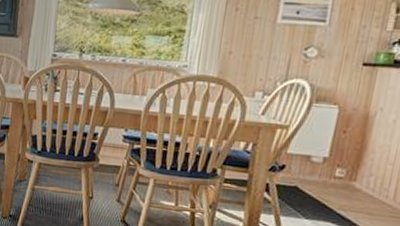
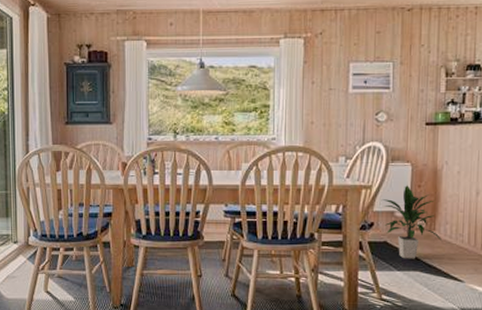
indoor plant: none [297,129,363,209] -> present [381,185,443,259]

